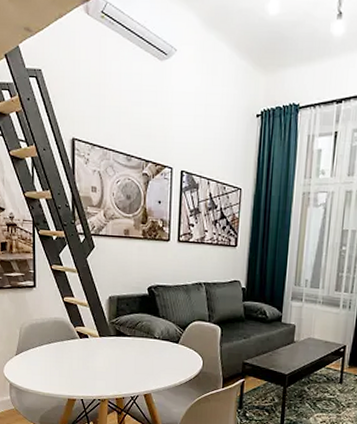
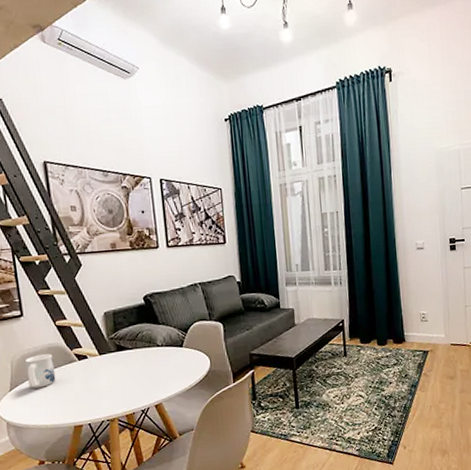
mug: none [32,326,58,358] -> present [24,353,56,389]

